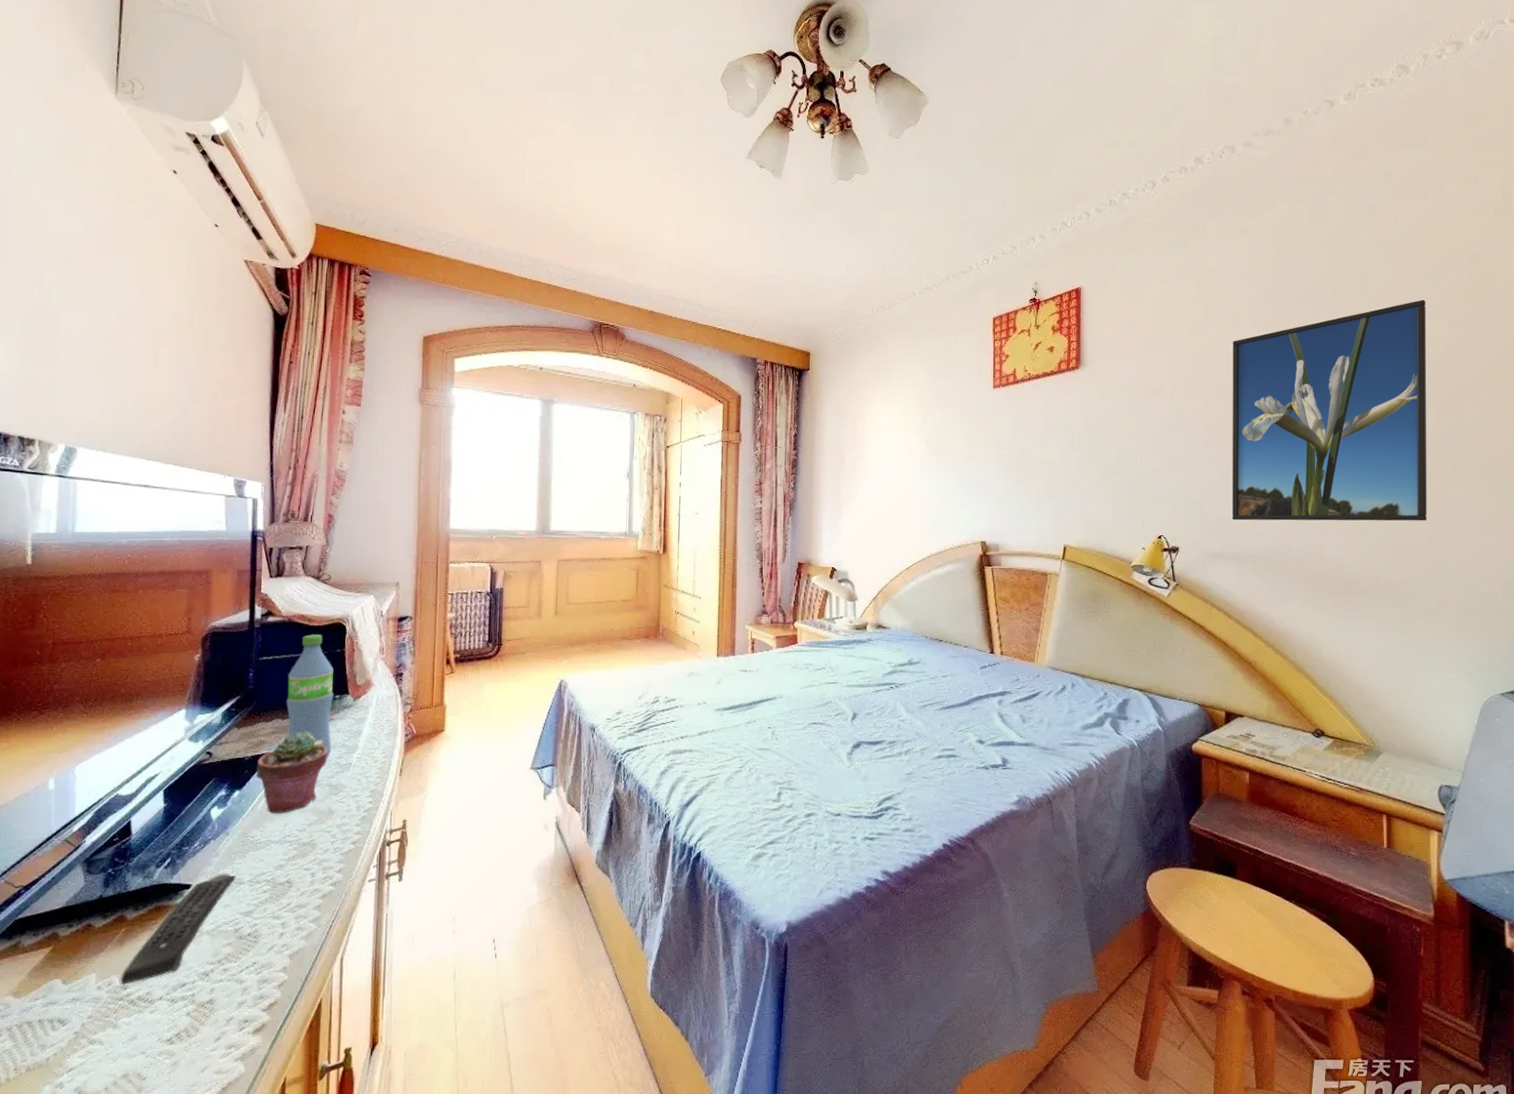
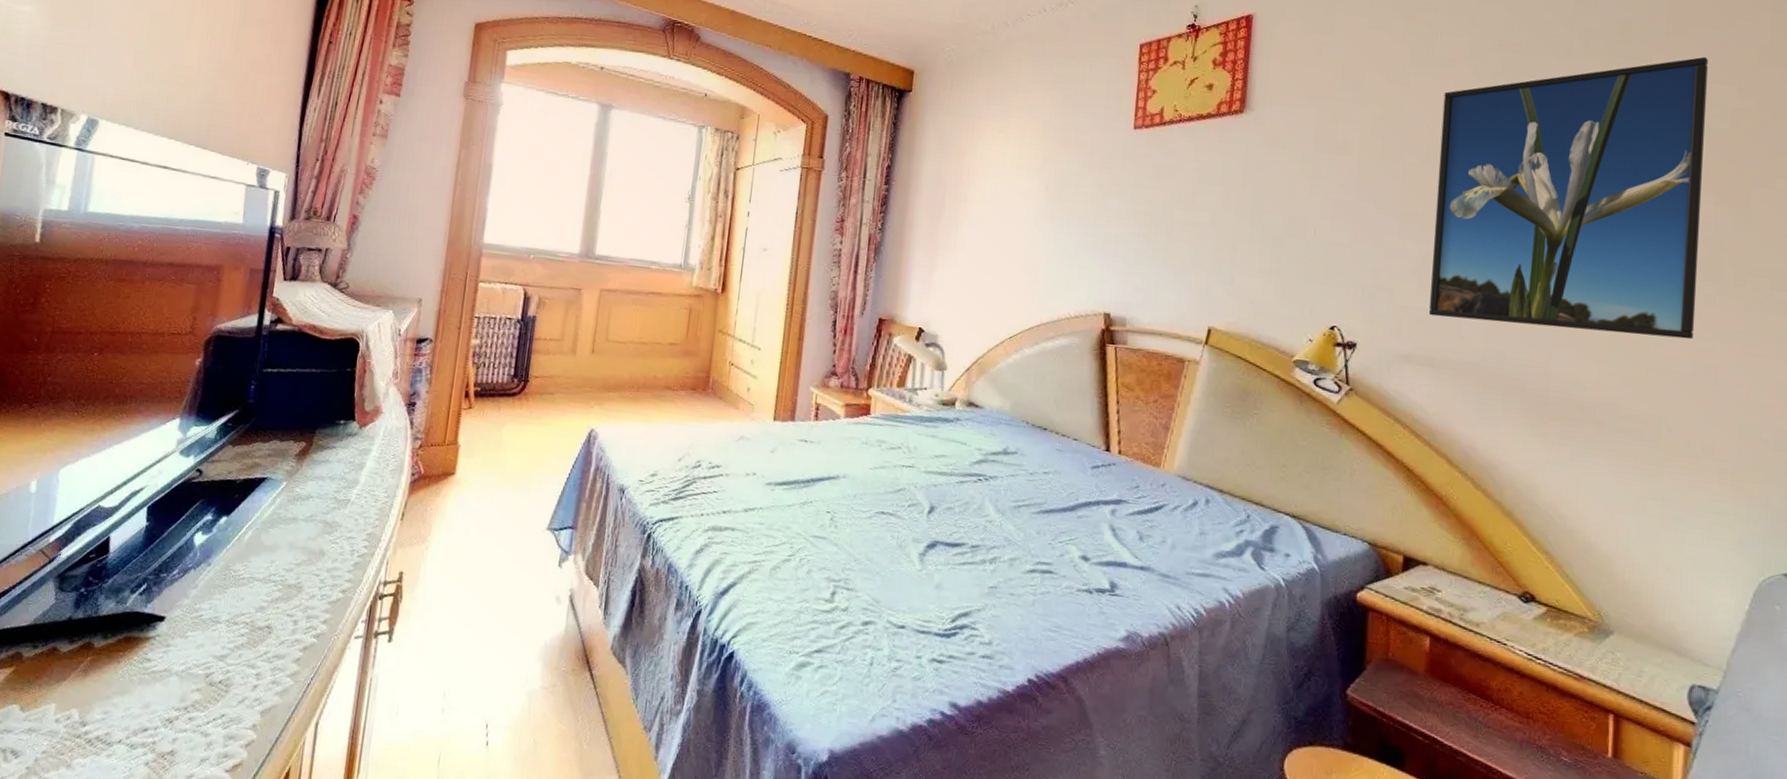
remote control: present [121,873,236,984] -> none [80,608,213,721]
potted succulent: present [256,731,328,814] -> none [246,457,327,548]
water bottle: present [286,634,333,758] -> none [285,348,341,491]

